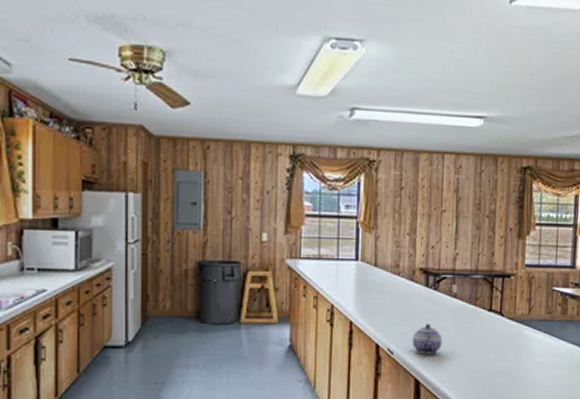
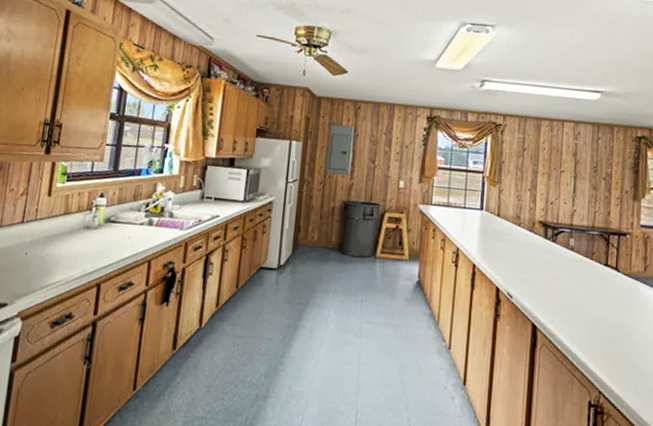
teapot: present [413,323,443,354] -> none [531,272,560,302]

